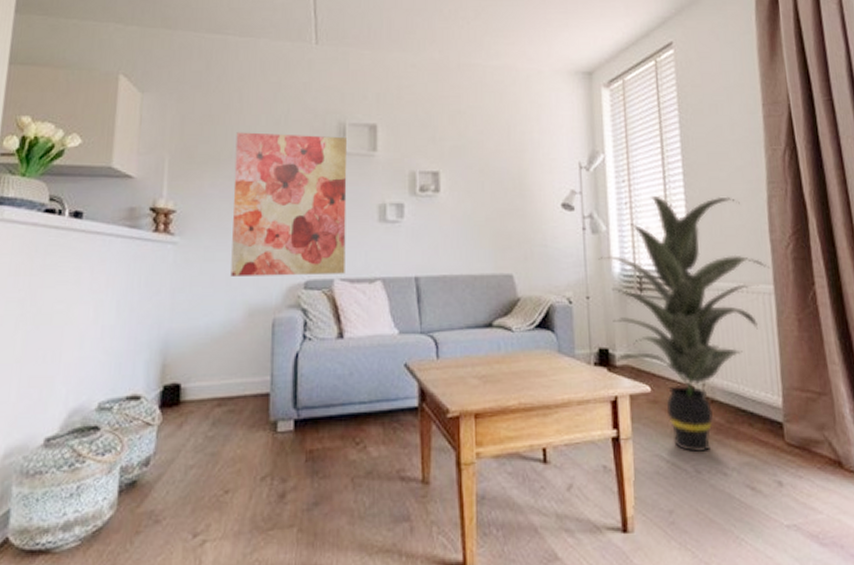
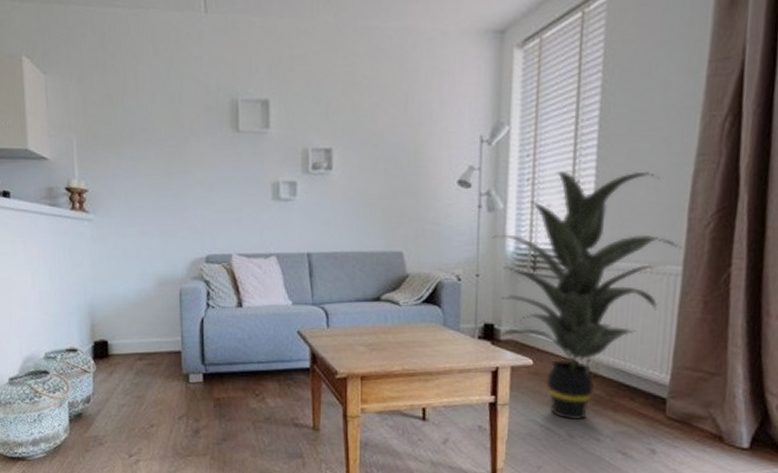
wall art: present [230,132,347,276] -> none [134,111,242,251]

